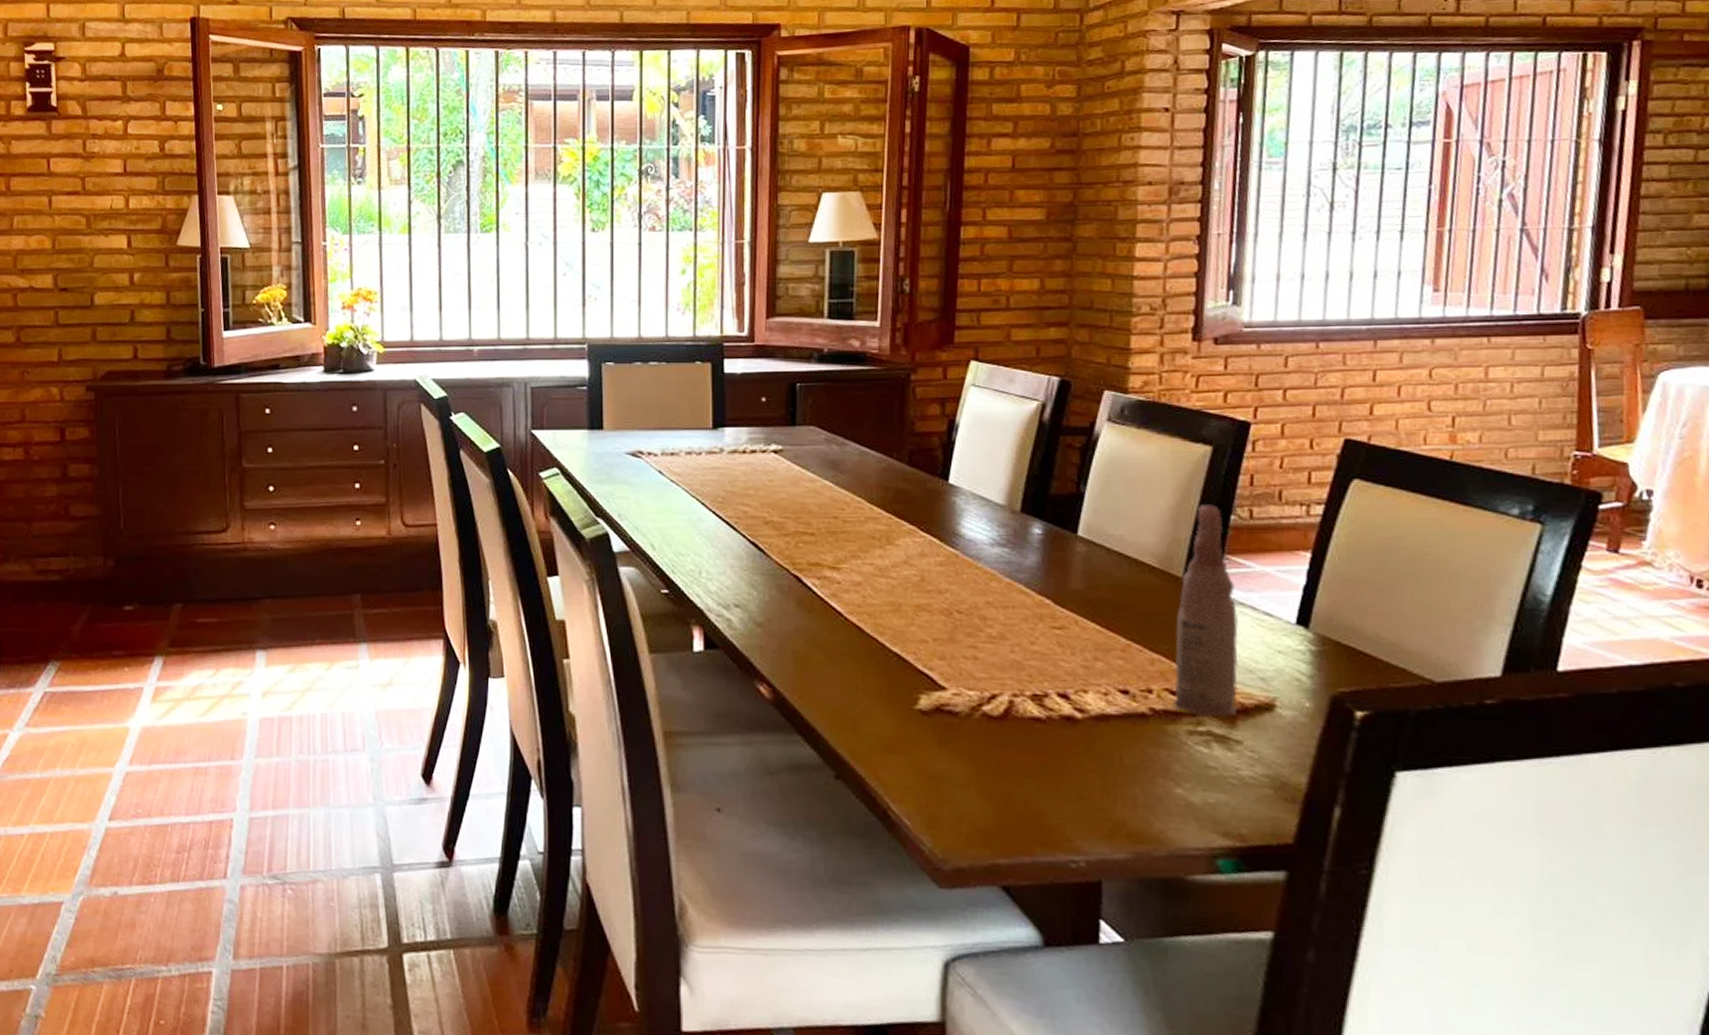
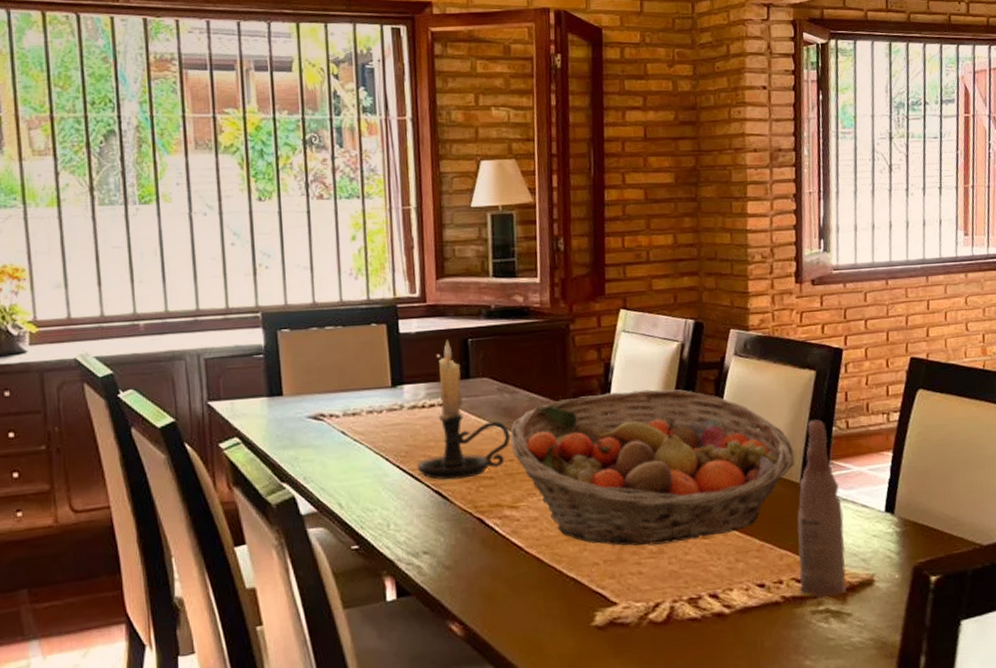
candle holder: none [734,383,836,532] -> present [417,339,511,480]
fruit basket: none [836,453,1178,630] -> present [510,389,795,546]

